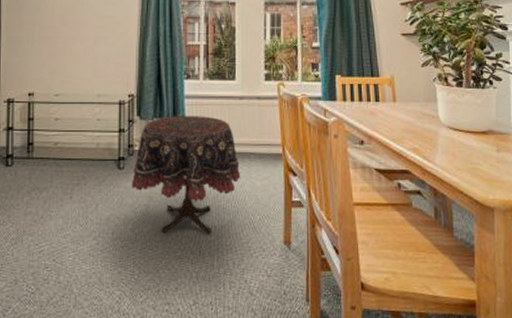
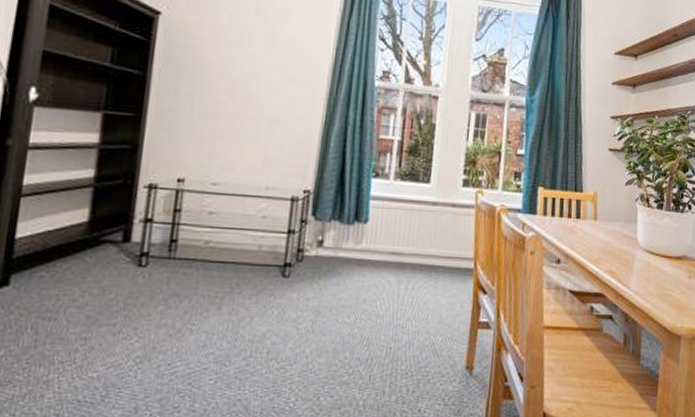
side table: present [132,116,241,234] -> none [297,219,426,356]

